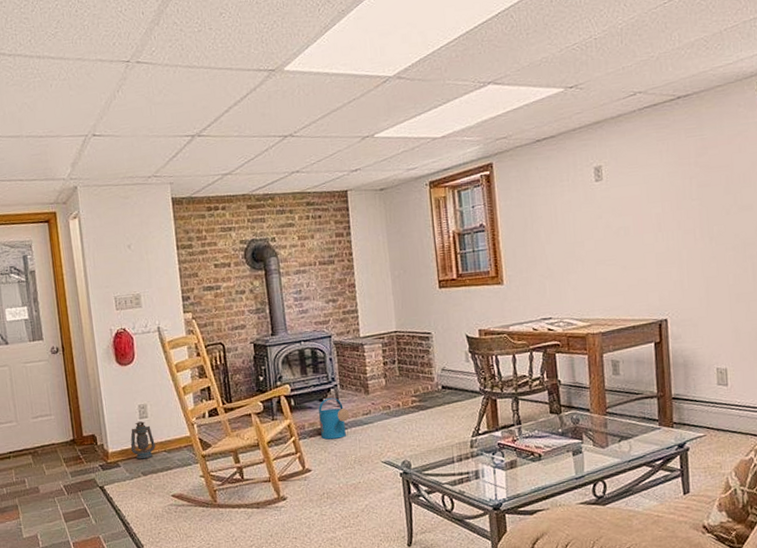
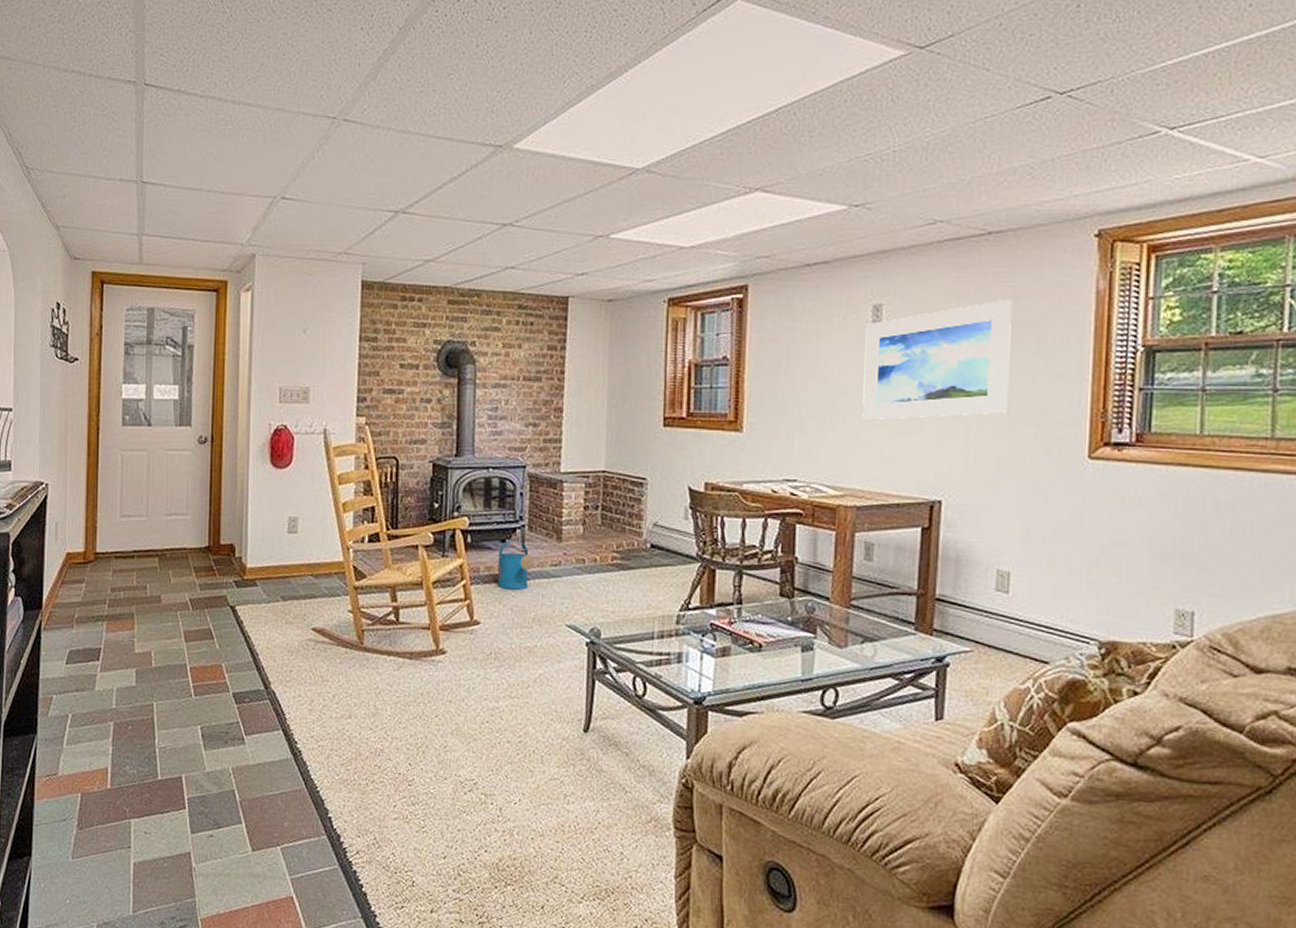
lantern: present [130,421,156,460] -> none [272,536,302,581]
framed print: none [591,149,710,262] -> present [862,299,1012,421]

